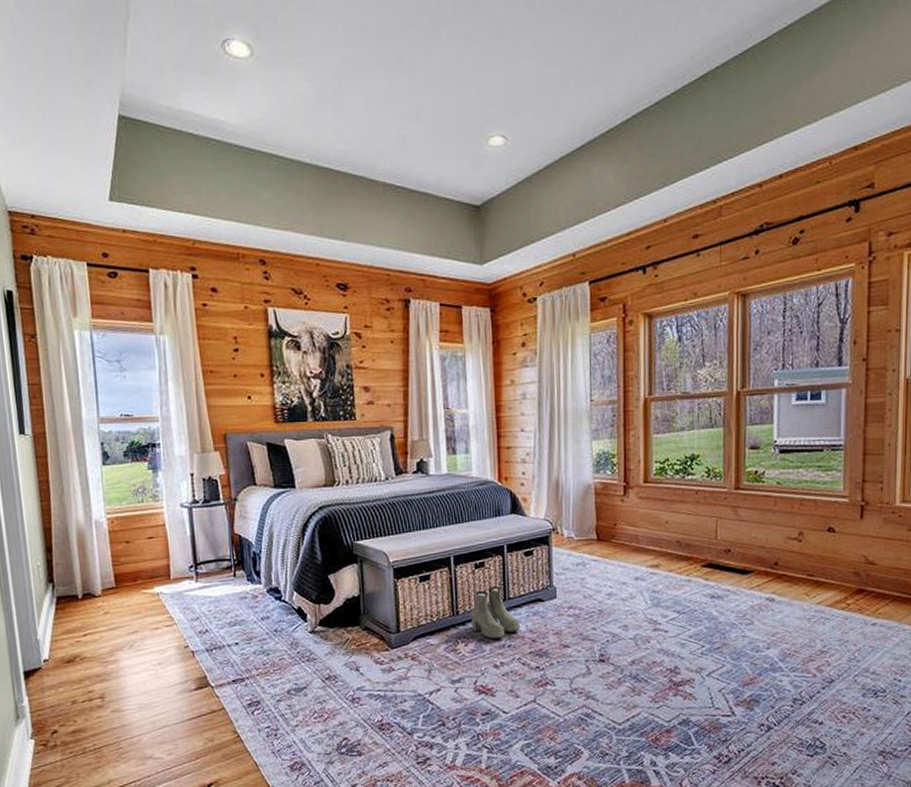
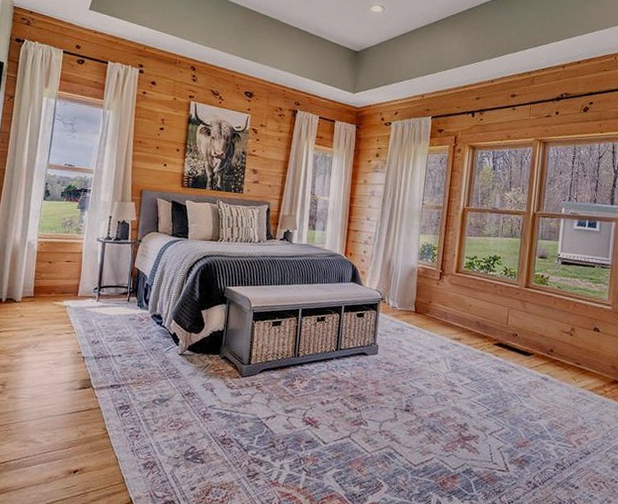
boots: present [471,586,520,639] -> none [307,337,346,381]

